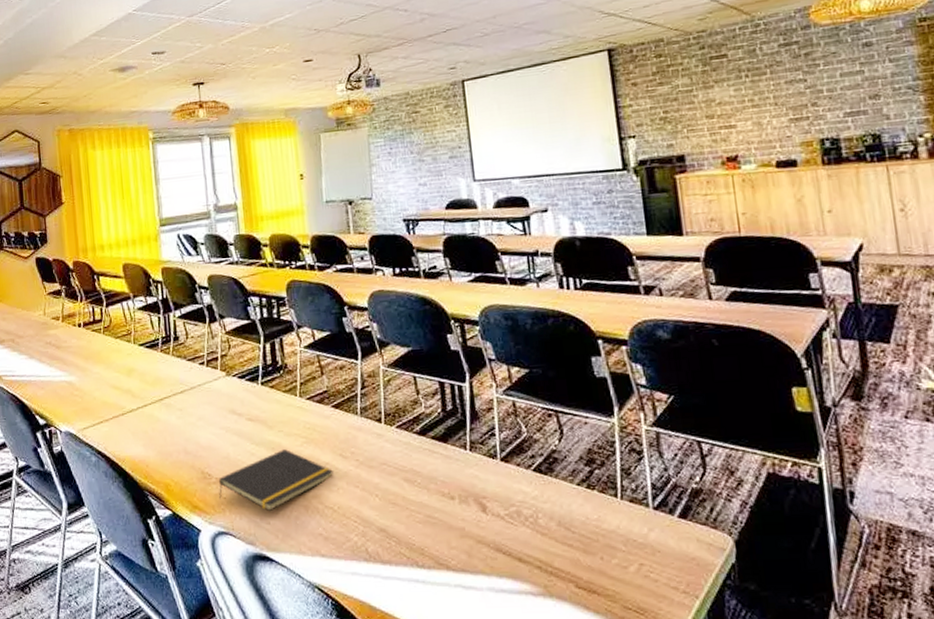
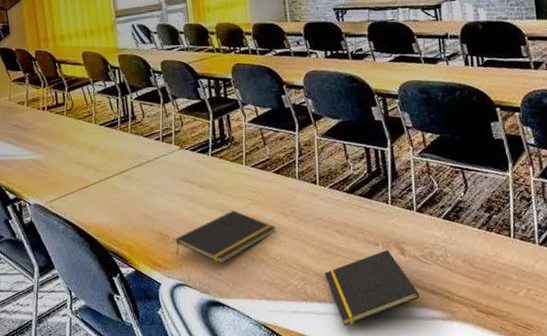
notepad: none [390,505,504,594] -> present [325,250,419,326]

